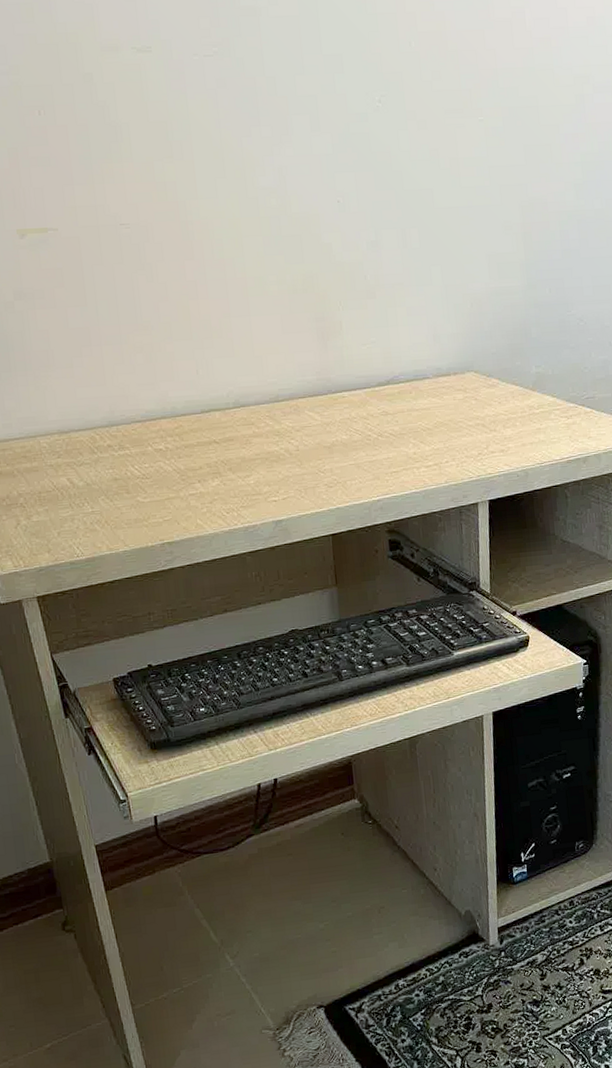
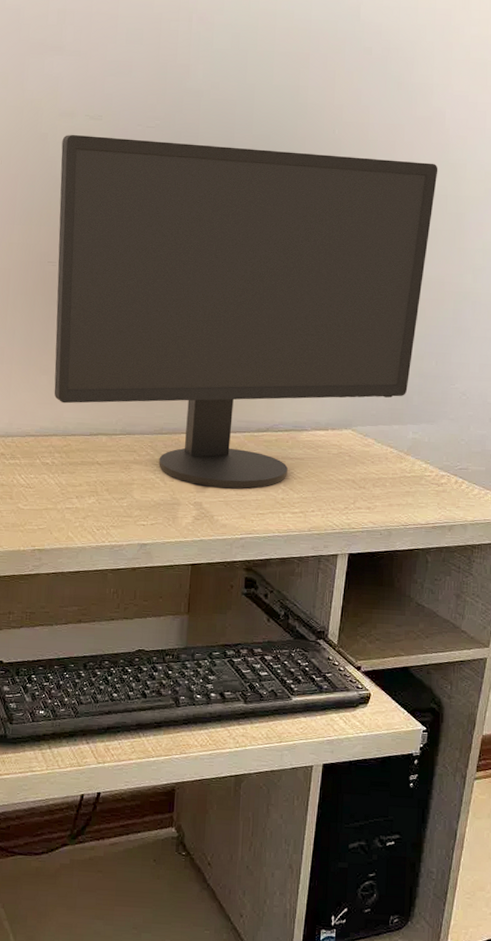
computer monitor: none [110,71,526,451] -> present [54,134,438,489]

